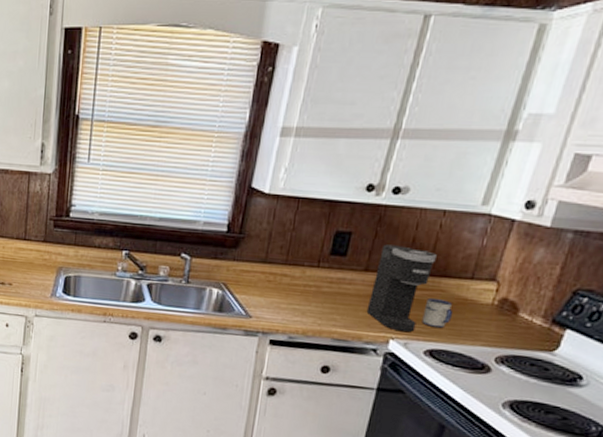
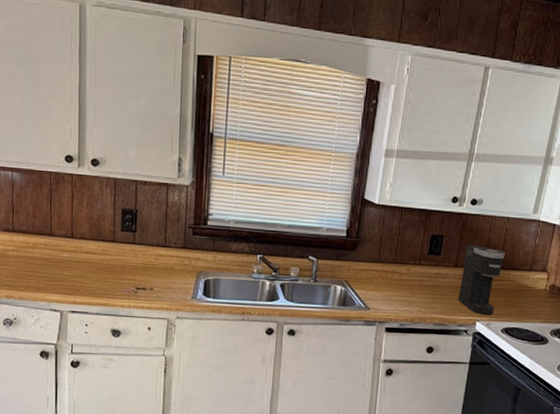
mug: present [421,298,454,329] -> none [498,287,520,311]

